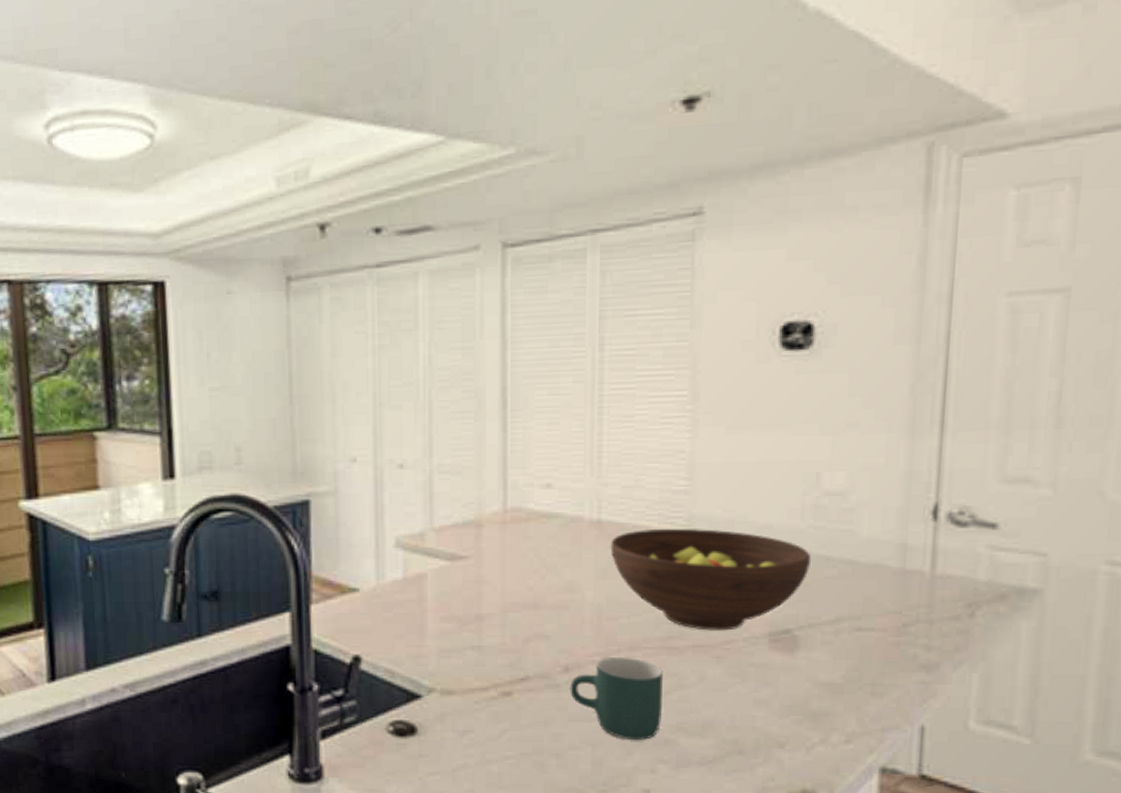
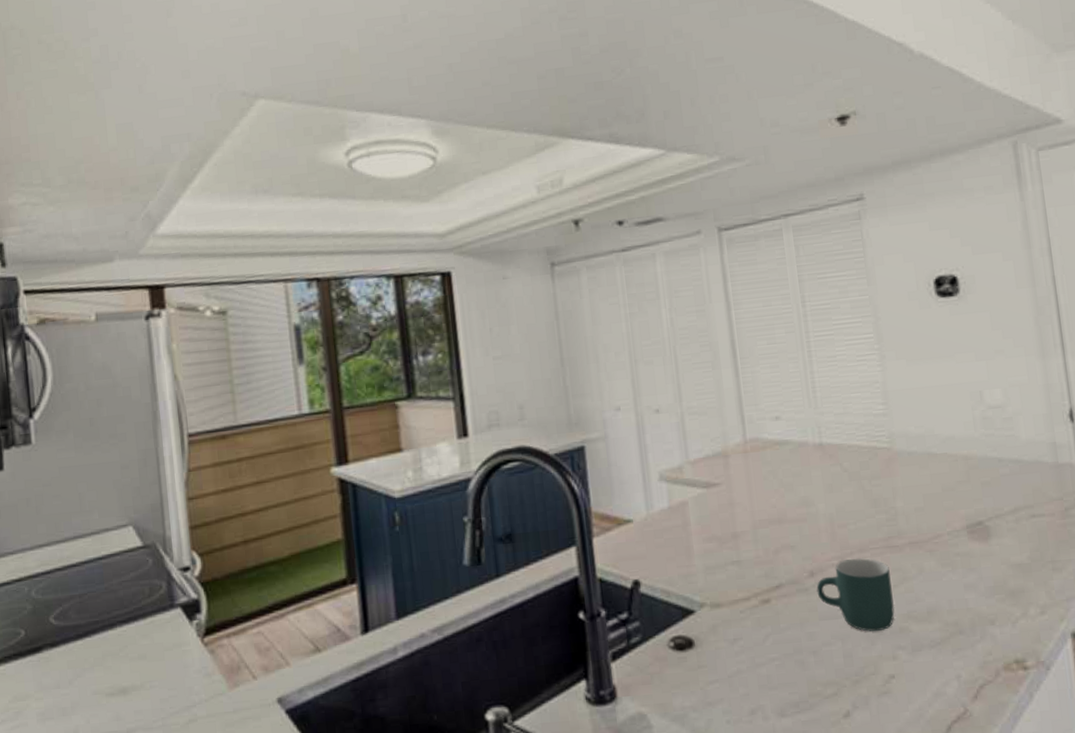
fruit bowl: present [610,527,811,631] -> none [832,443,988,529]

